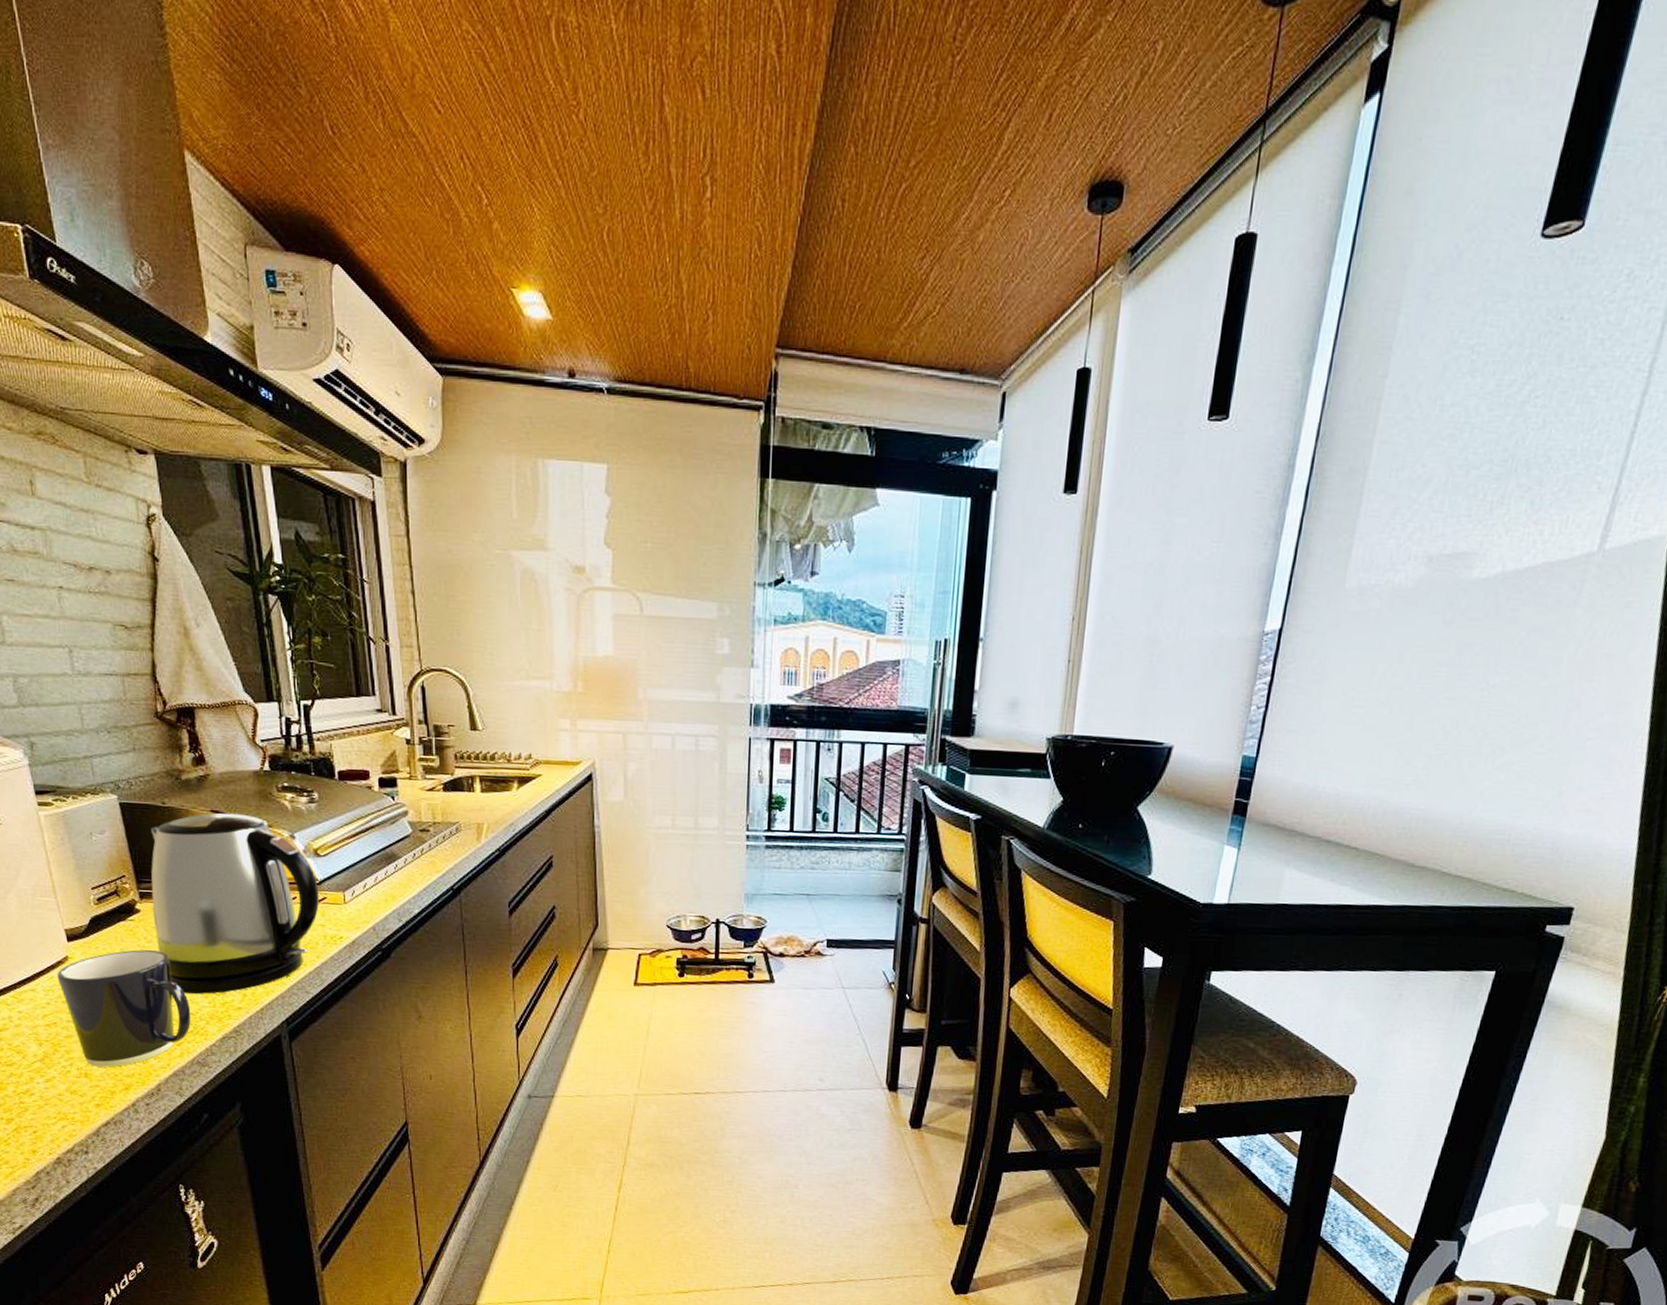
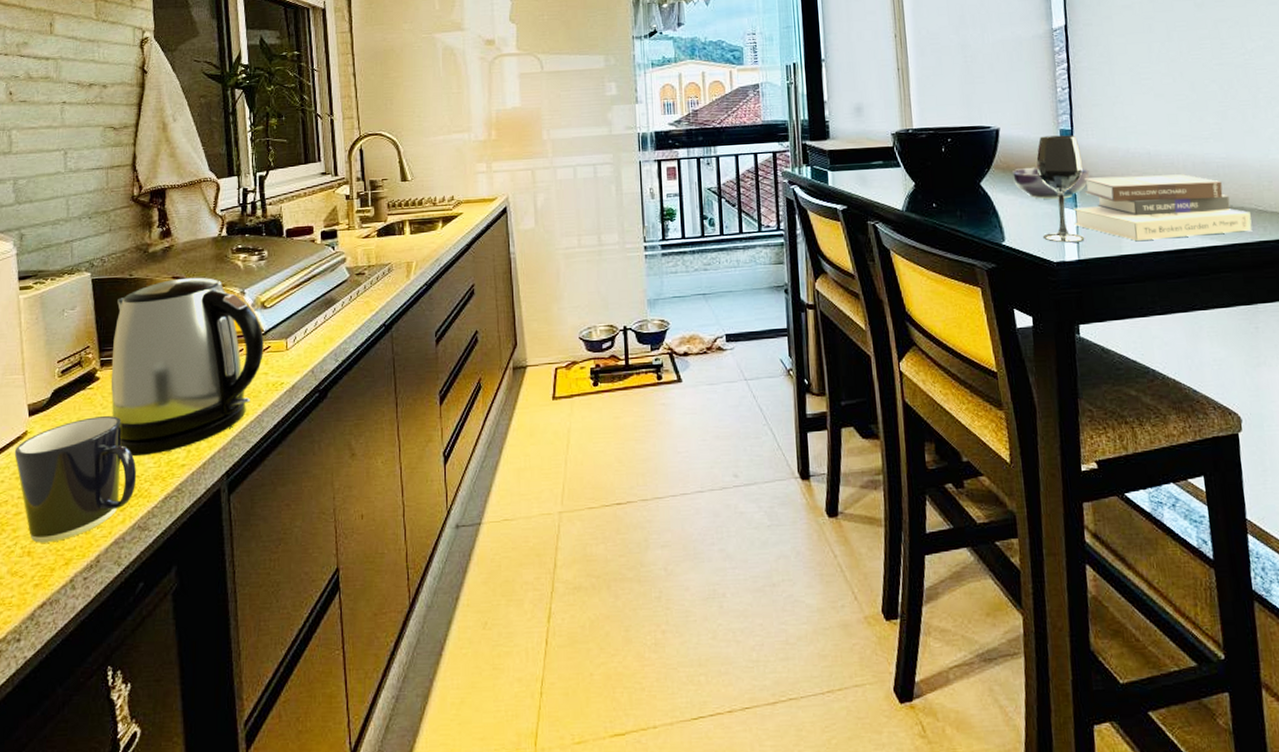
bowl: none [1175,795,1265,836] -> present [1011,167,1090,200]
wine glass: none [1193,761,1261,885] -> present [1036,135,1085,243]
books: none [1232,815,1432,894] -> present [1072,174,1252,241]

